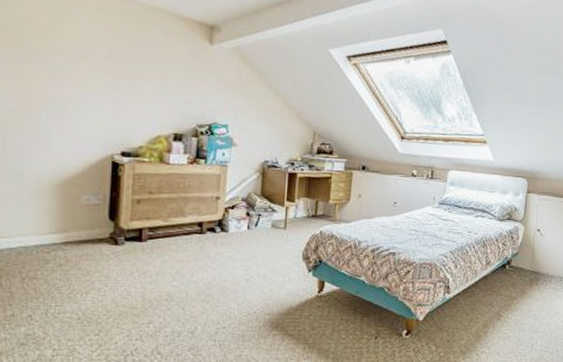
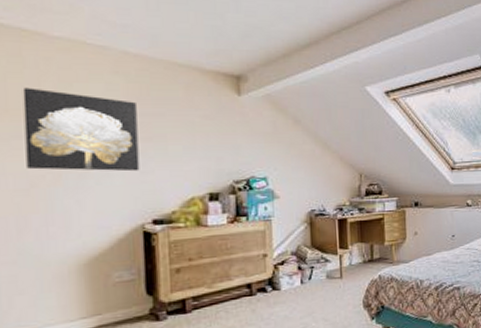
wall art: none [17,16,118,105] -> present [22,87,140,172]

